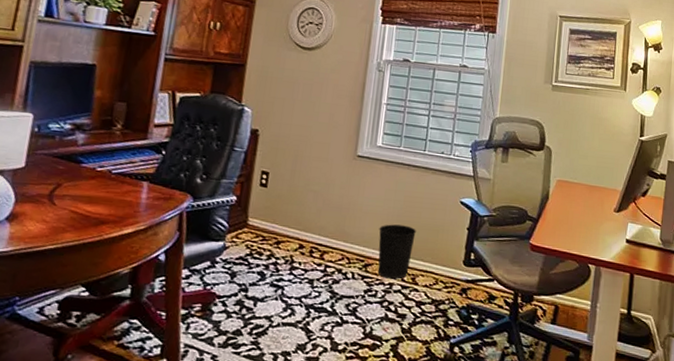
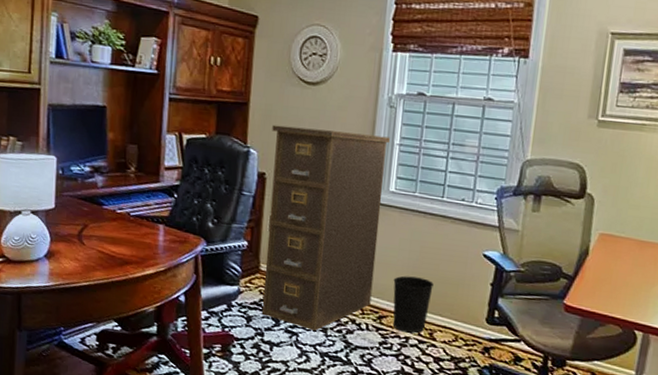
filing cabinet: none [248,85,378,283] -> present [262,124,390,331]

